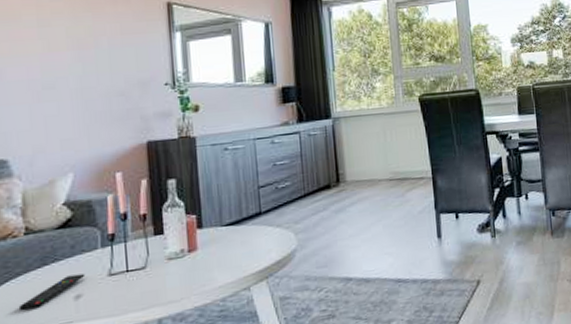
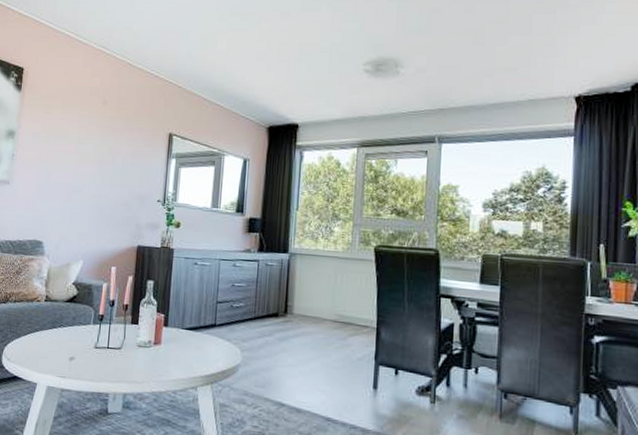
remote control: present [18,273,86,311] -> none [32,340,79,360]

